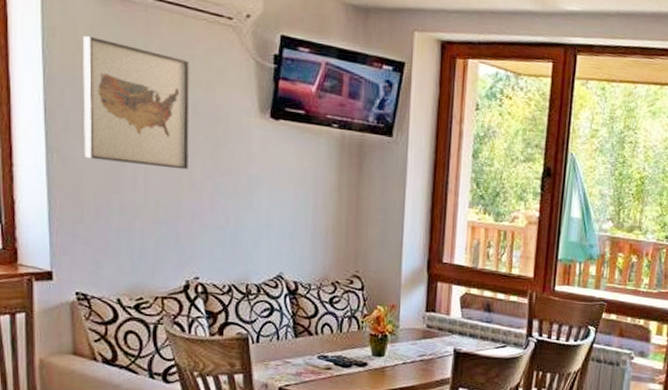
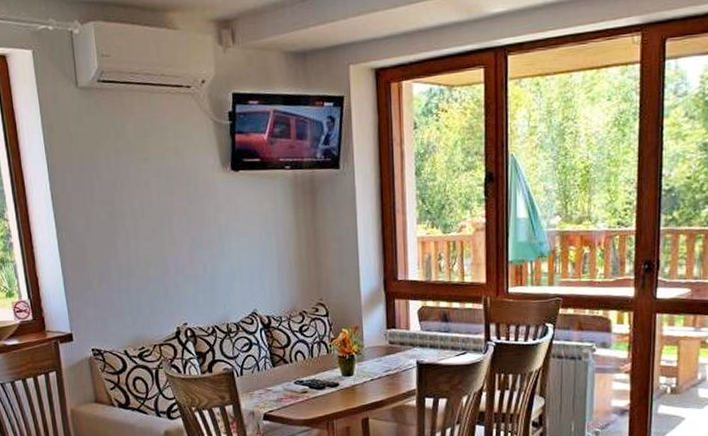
wall art: present [83,36,190,170] -> none [74,126,168,233]

